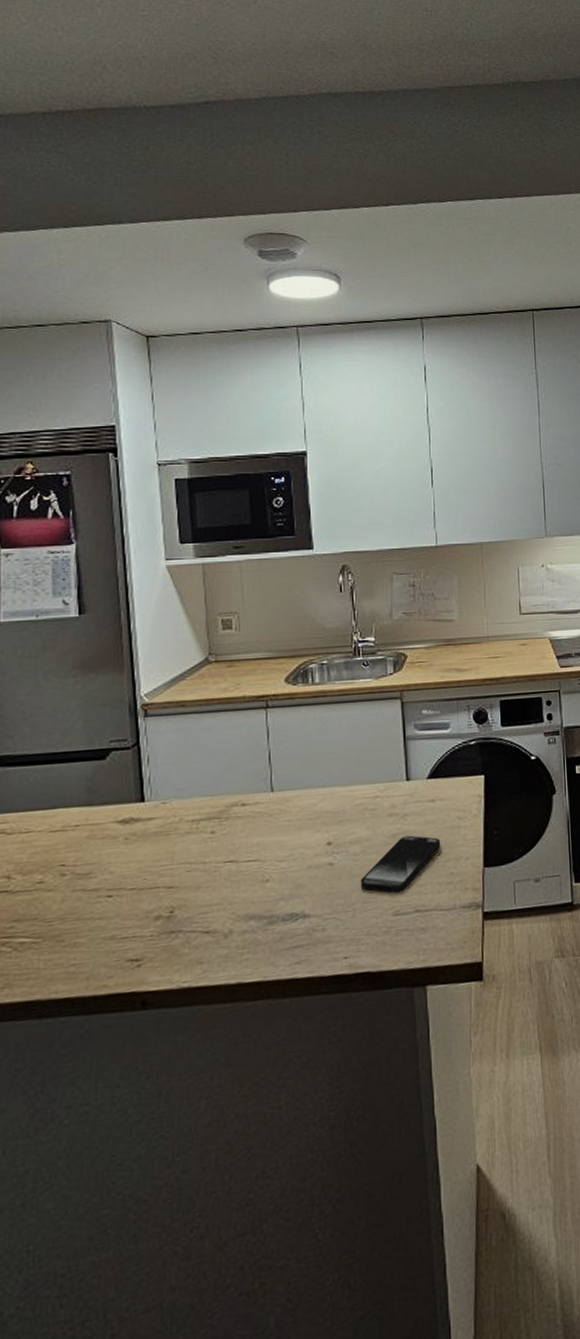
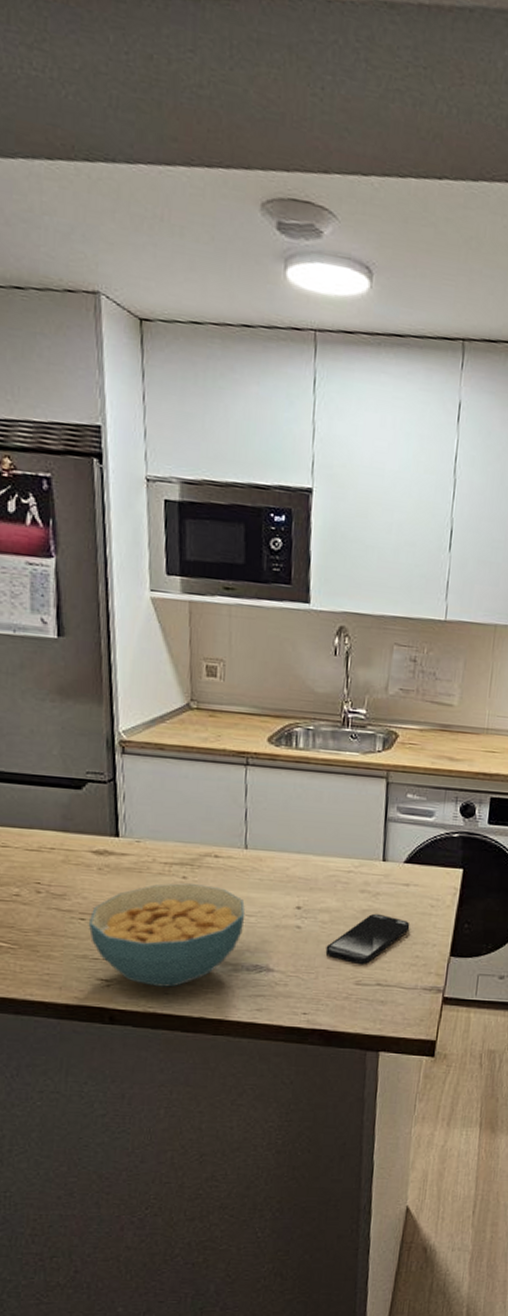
cereal bowl: none [115,836,277,957] -> present [88,883,245,987]

